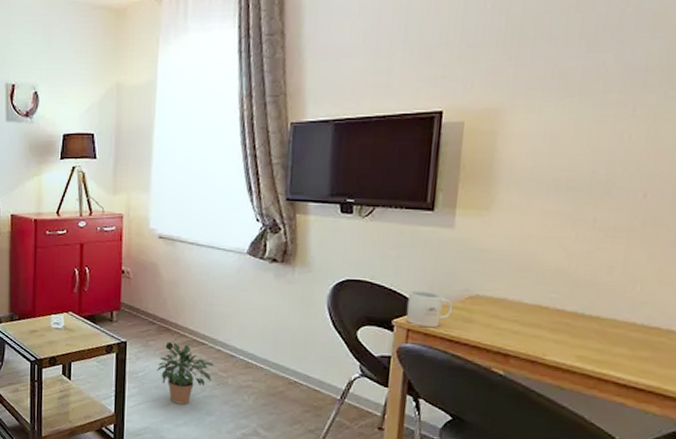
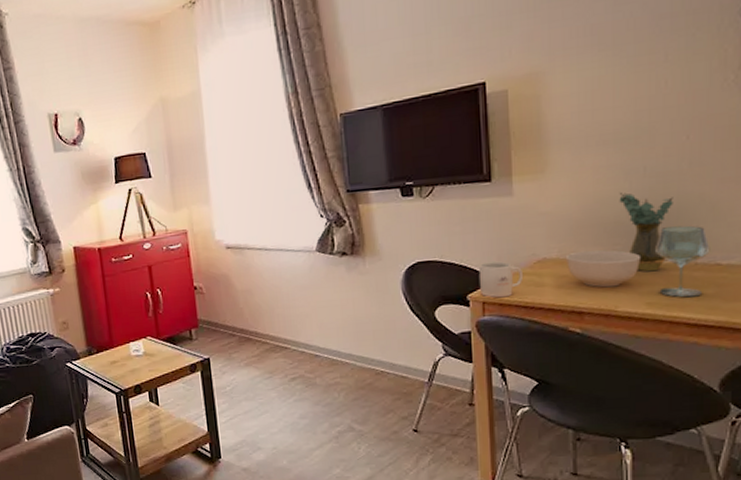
potted plant: present [157,341,214,405] -> none [243,350,300,413]
bowl: none [498,293,579,335] -> present [565,250,642,288]
vase: none [562,241,621,325] -> present [619,192,673,272]
wine glass: none [591,282,652,358] -> present [656,225,710,298]

